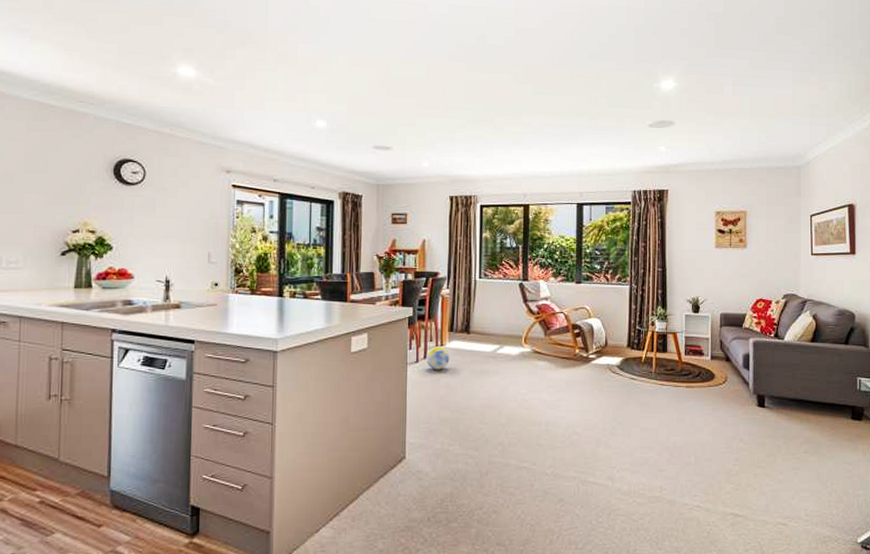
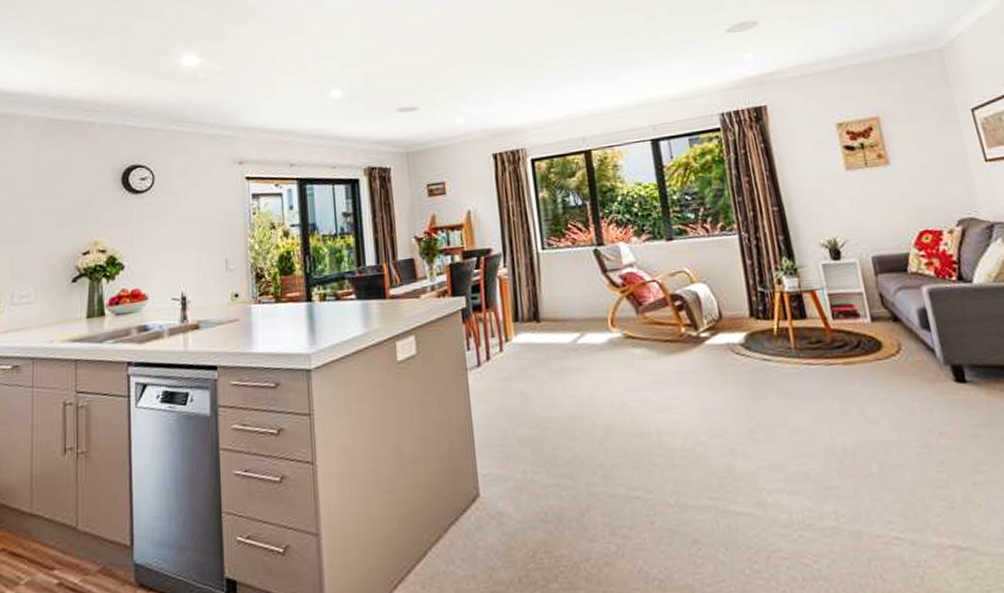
ball: present [426,347,450,370] -> none [489,342,519,374]

